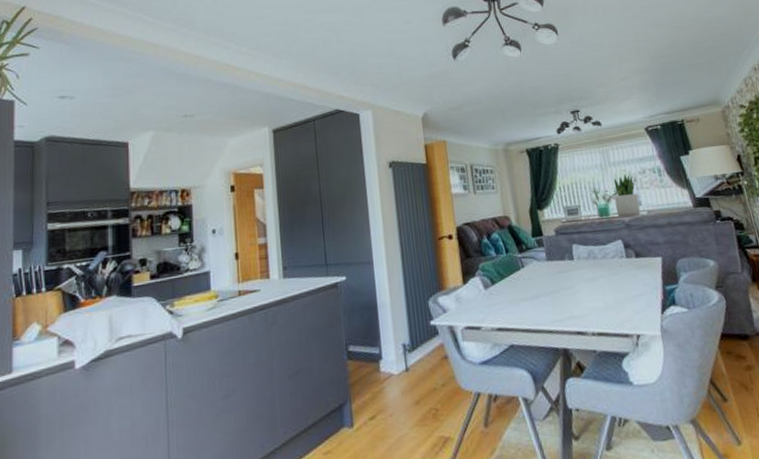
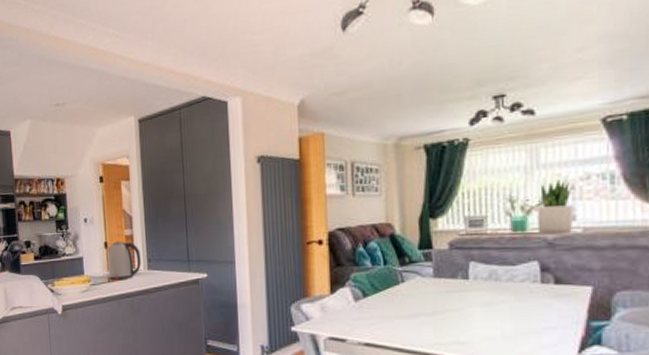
kettle: none [237,250,276,294] -> present [106,241,141,281]

